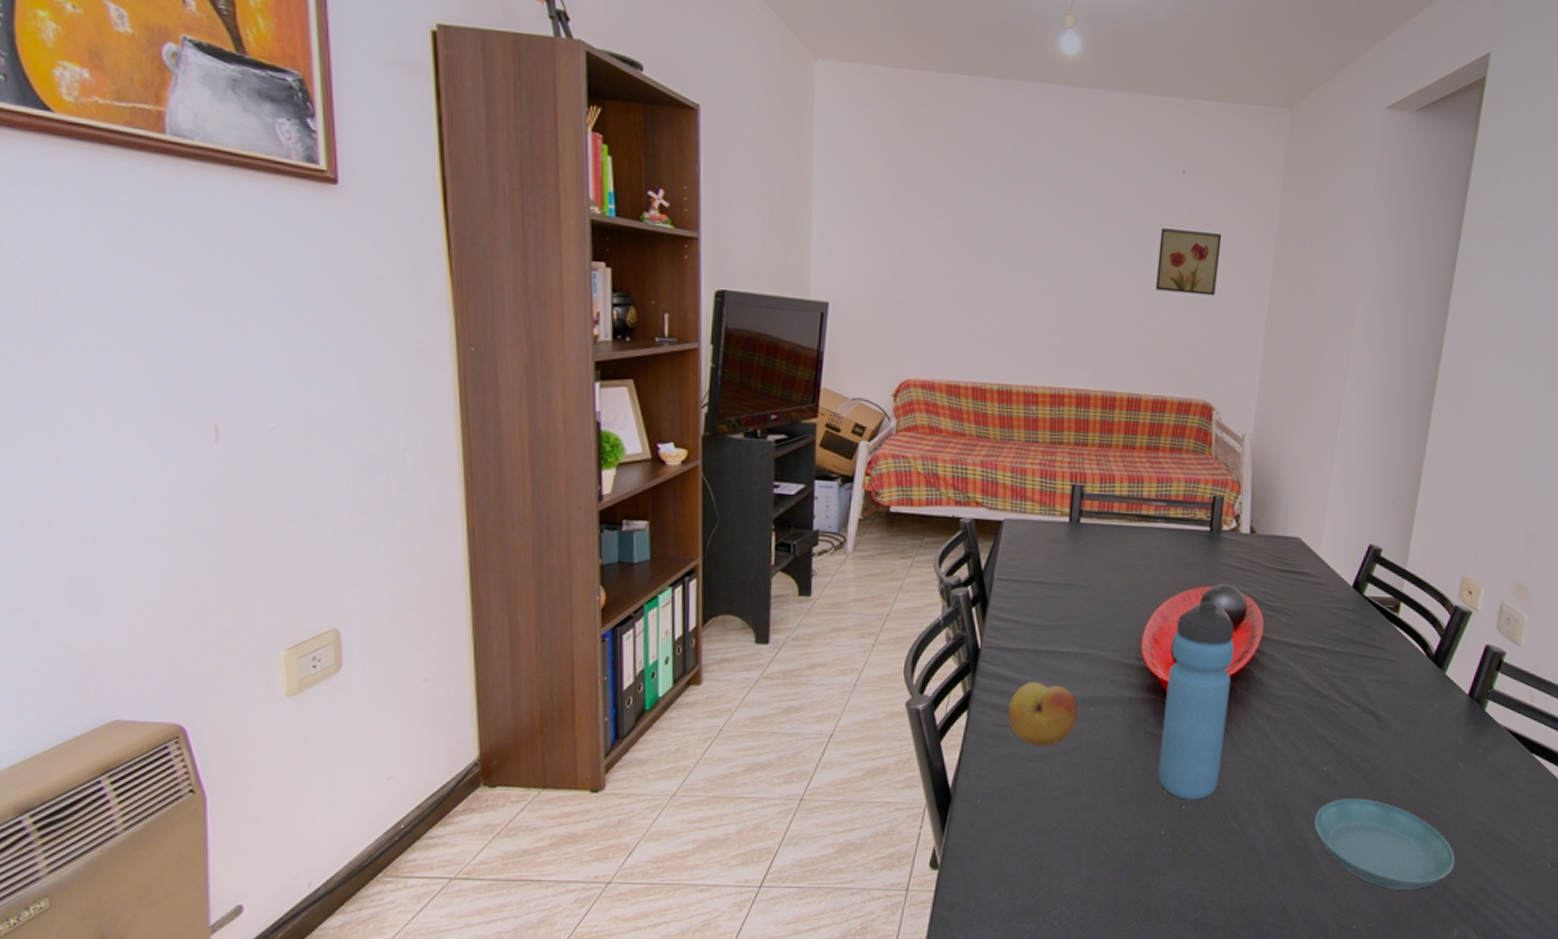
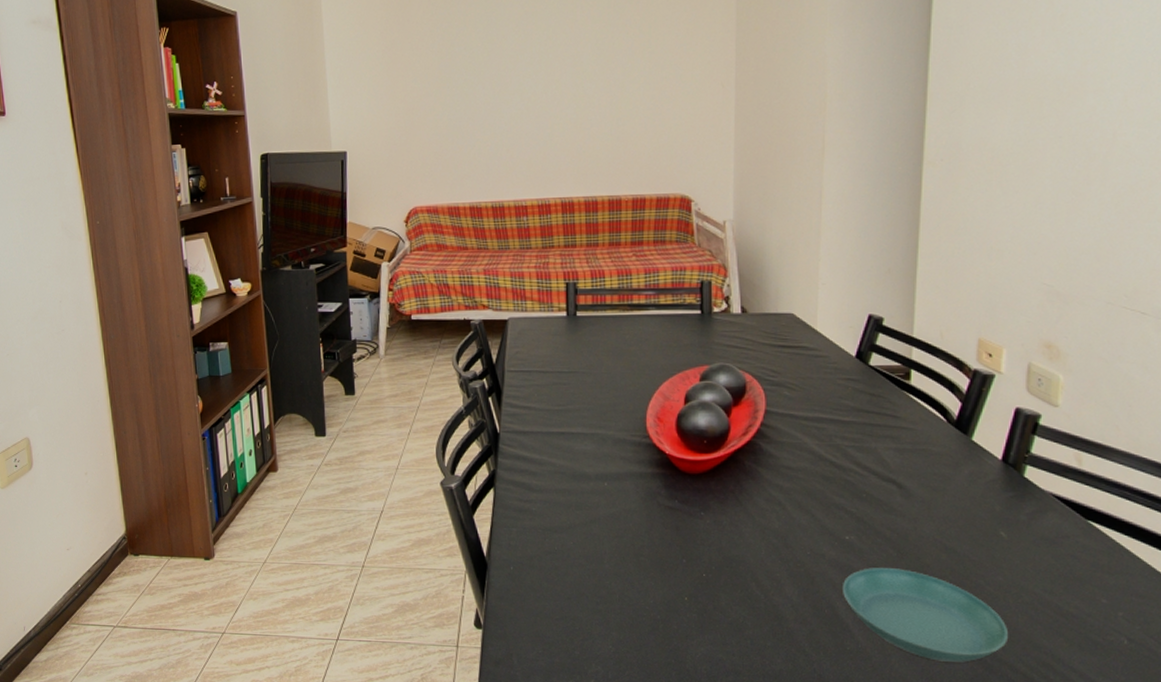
fruit: present [1007,682,1078,746] -> none [528,461,593,518]
wall art: present [1155,228,1222,296] -> none [623,41,682,101]
water bottle: present [1158,600,1235,800] -> none [675,379,739,568]

